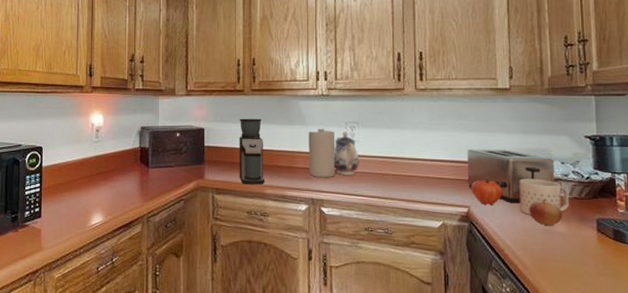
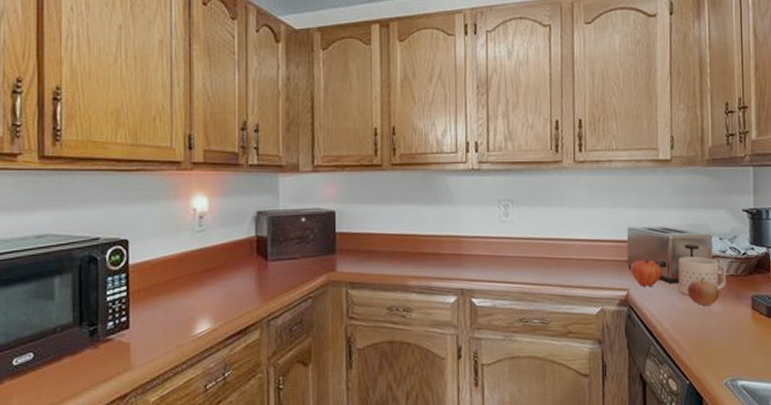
coffee grinder: present [239,118,264,185] -> none [377,198,407,276]
paper towel holder: present [308,128,335,178] -> none [457,207,487,265]
teapot: present [333,132,360,175] -> none [485,211,514,261]

